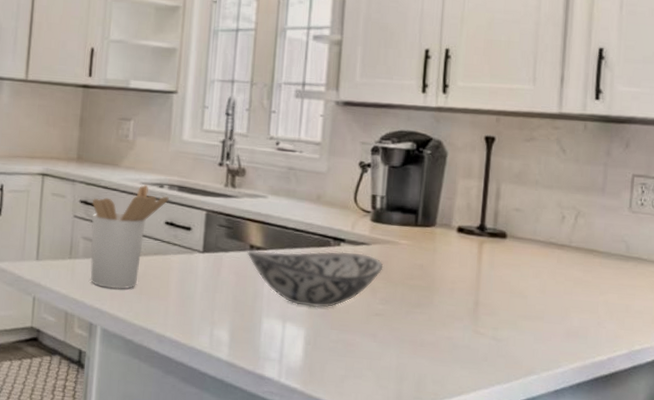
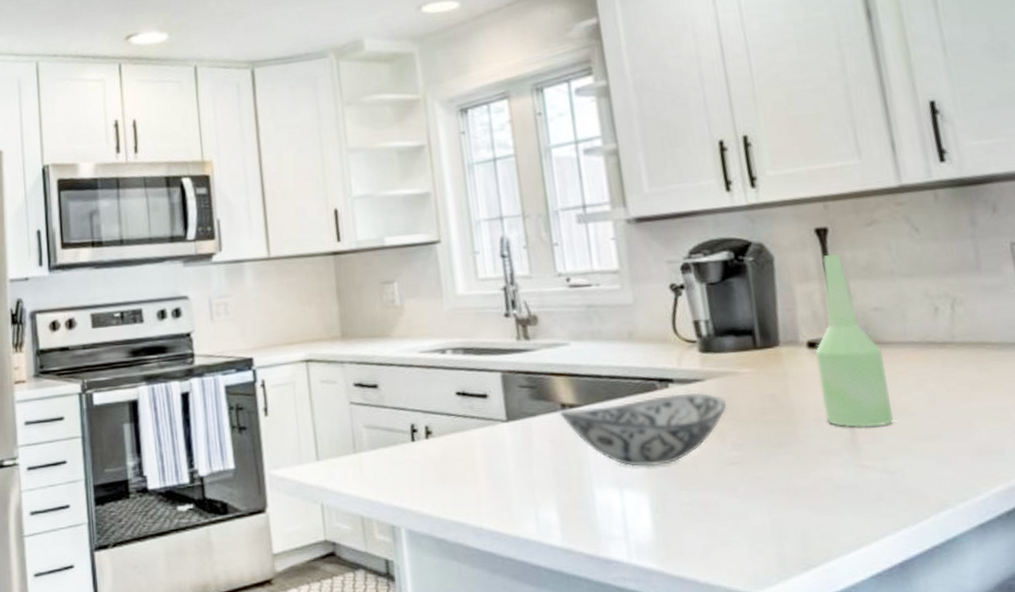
utensil holder: present [90,185,169,289] -> none [367,353,455,481]
bottle: none [458,159,514,303] -> present [815,254,894,427]

